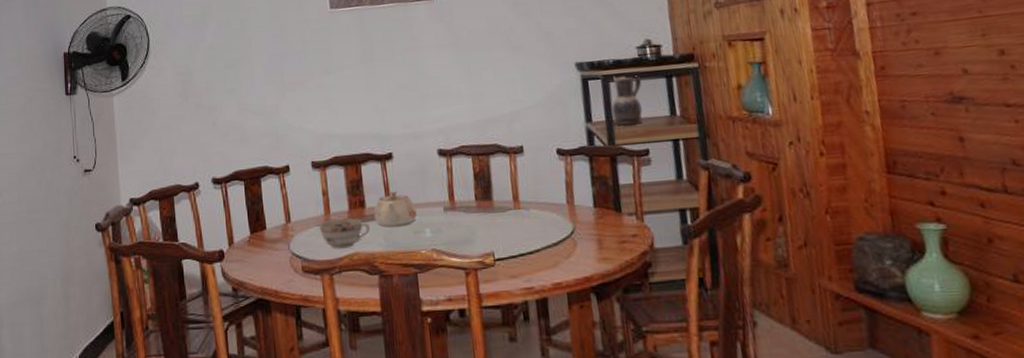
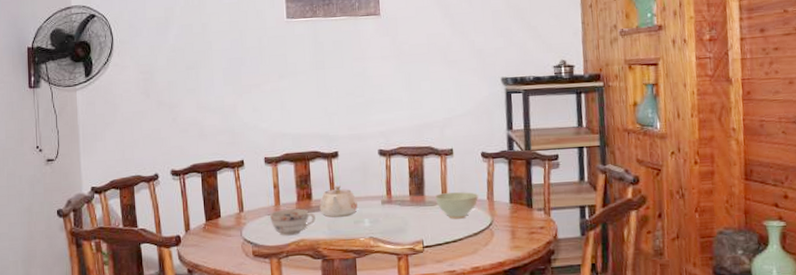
bowl: none [504,195,556,228] -> present [435,192,478,219]
ceramic jug: present [611,75,642,126] -> none [529,90,556,134]

